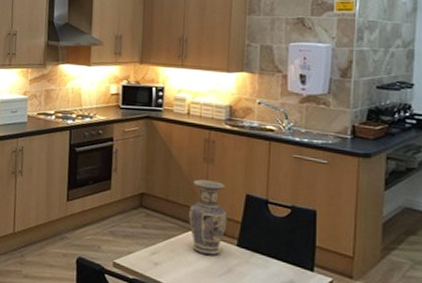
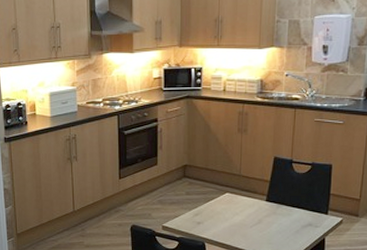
vase: present [188,179,227,256] -> none [225,148,258,211]

